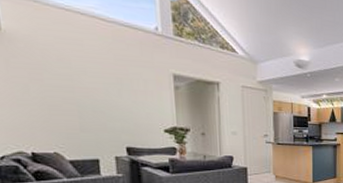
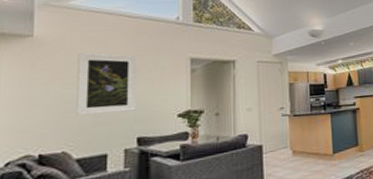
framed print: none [54,54,122,121] -> present [76,52,138,116]

